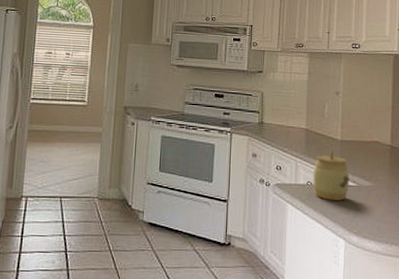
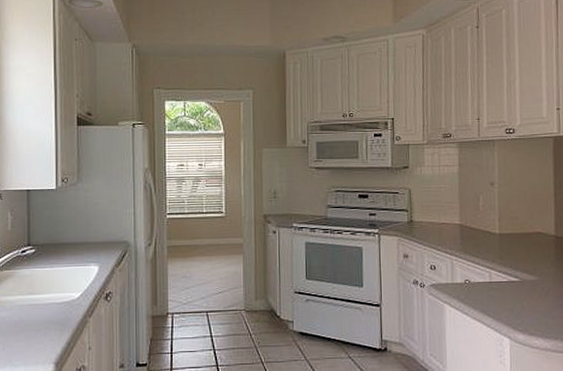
jar: present [313,150,349,200] -> none [471,245,511,298]

